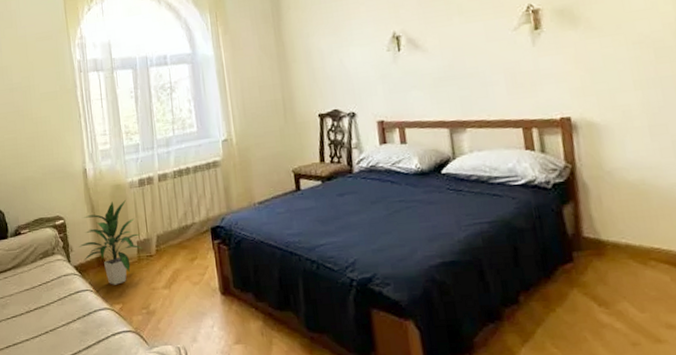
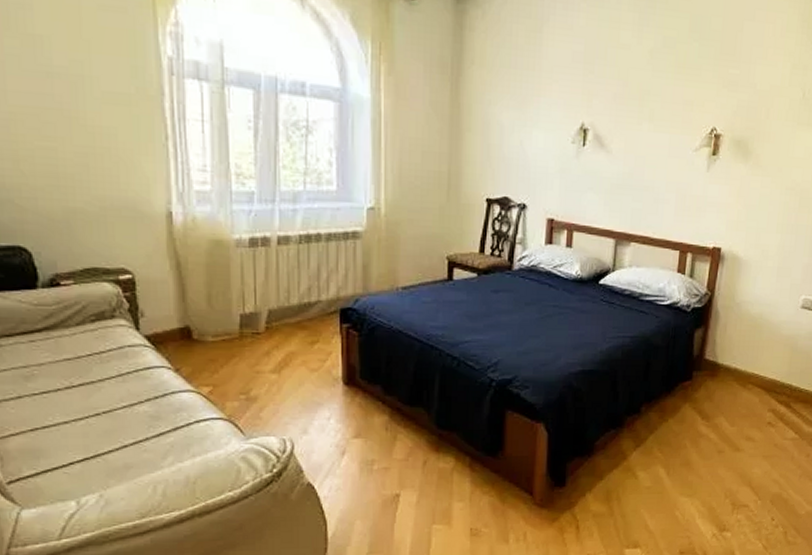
indoor plant: present [78,200,142,285] -> none [153,260,247,364]

